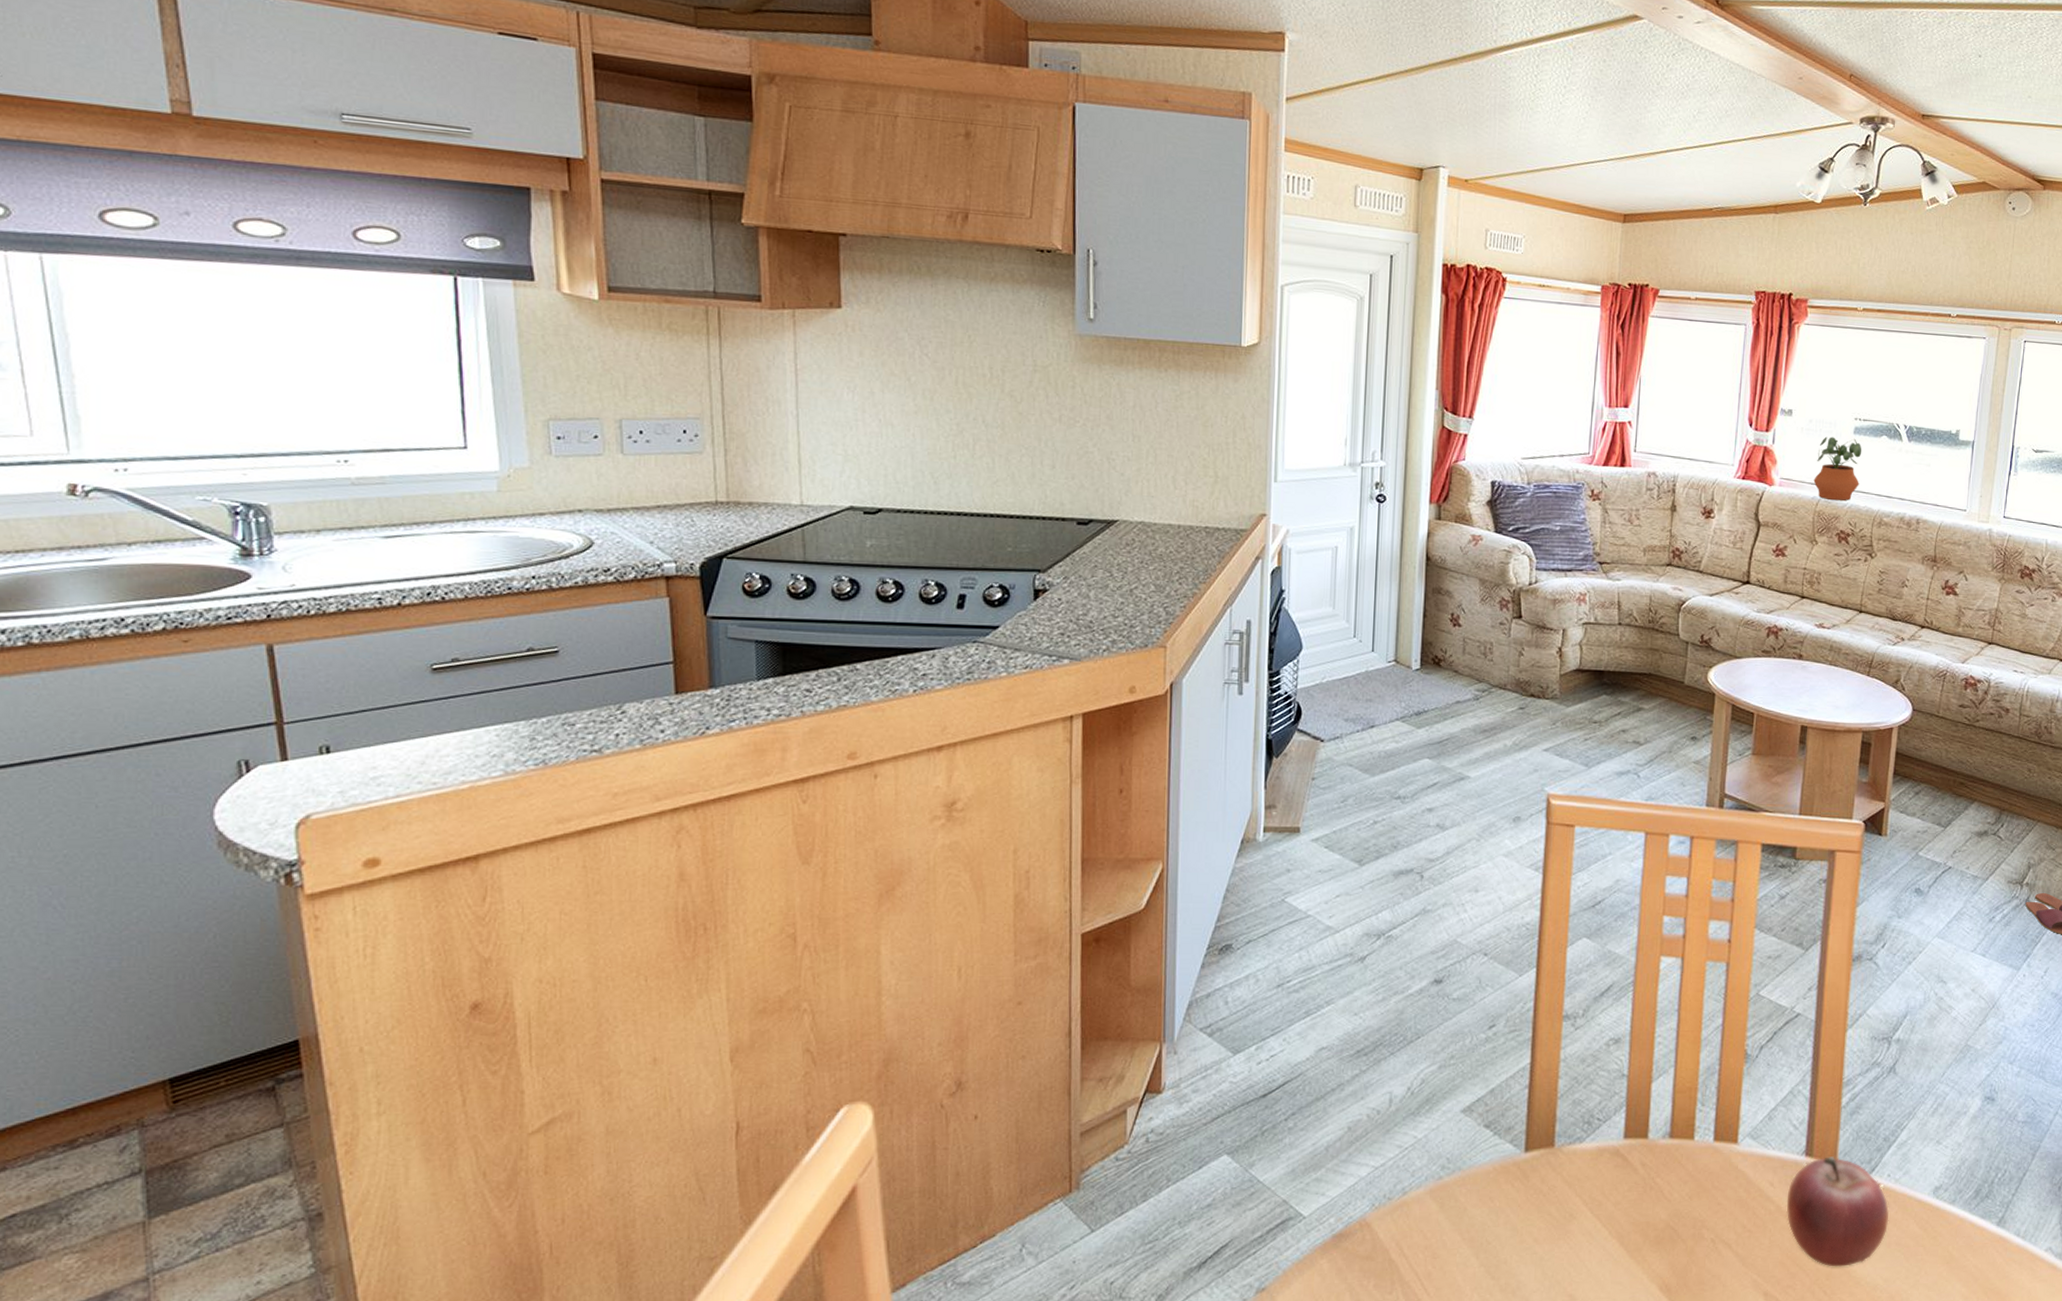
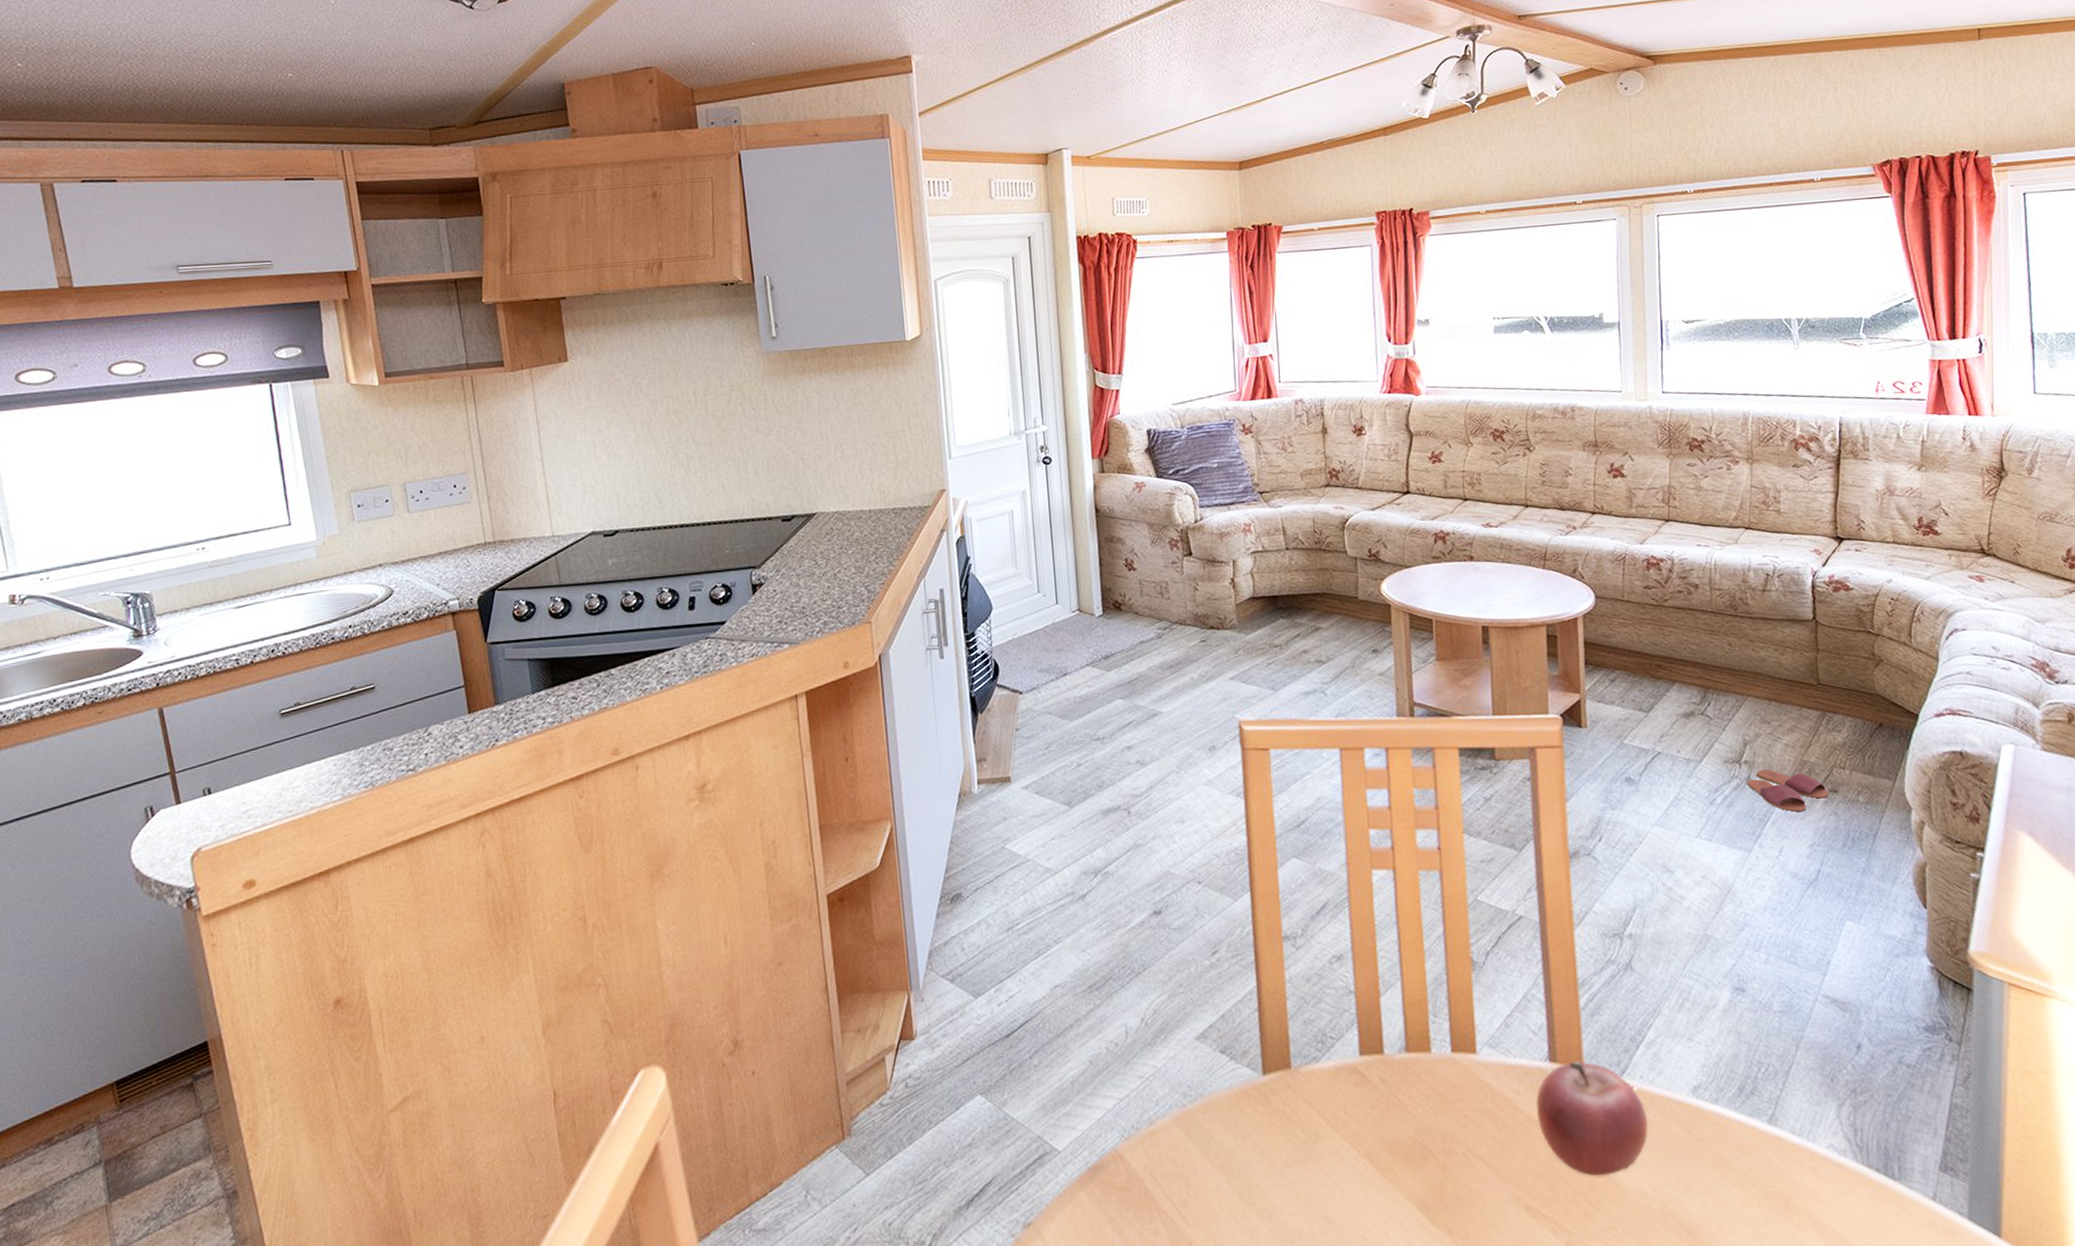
potted plant: present [1813,436,1862,501] -> none [1460,337,1507,401]

